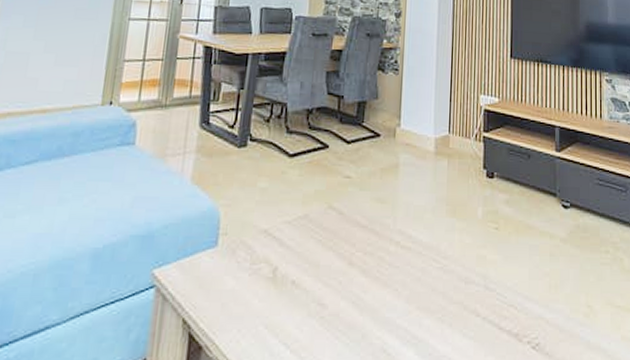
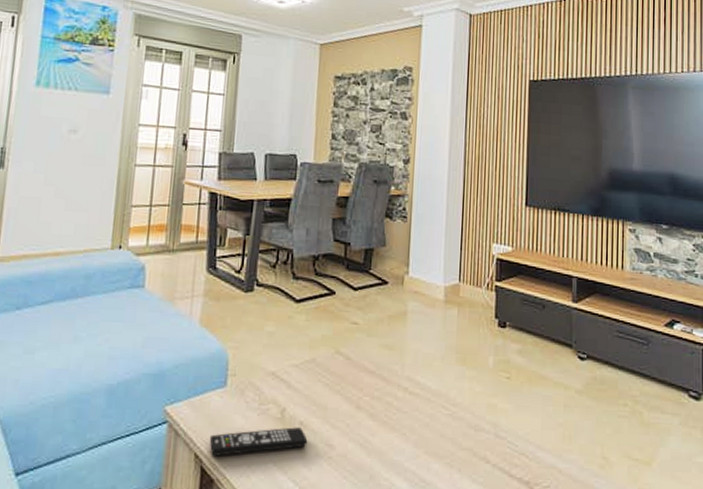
remote control: none [198,287,300,321] -> present [209,427,308,456]

